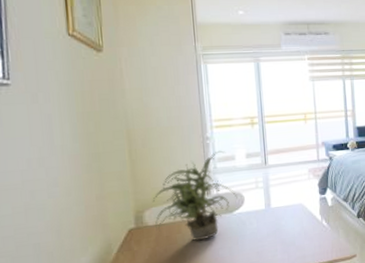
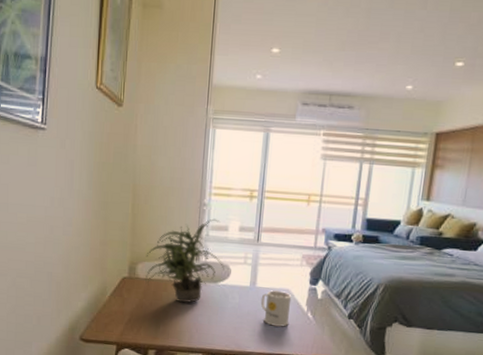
mug: none [277,205,308,242] -> present [260,290,292,327]

